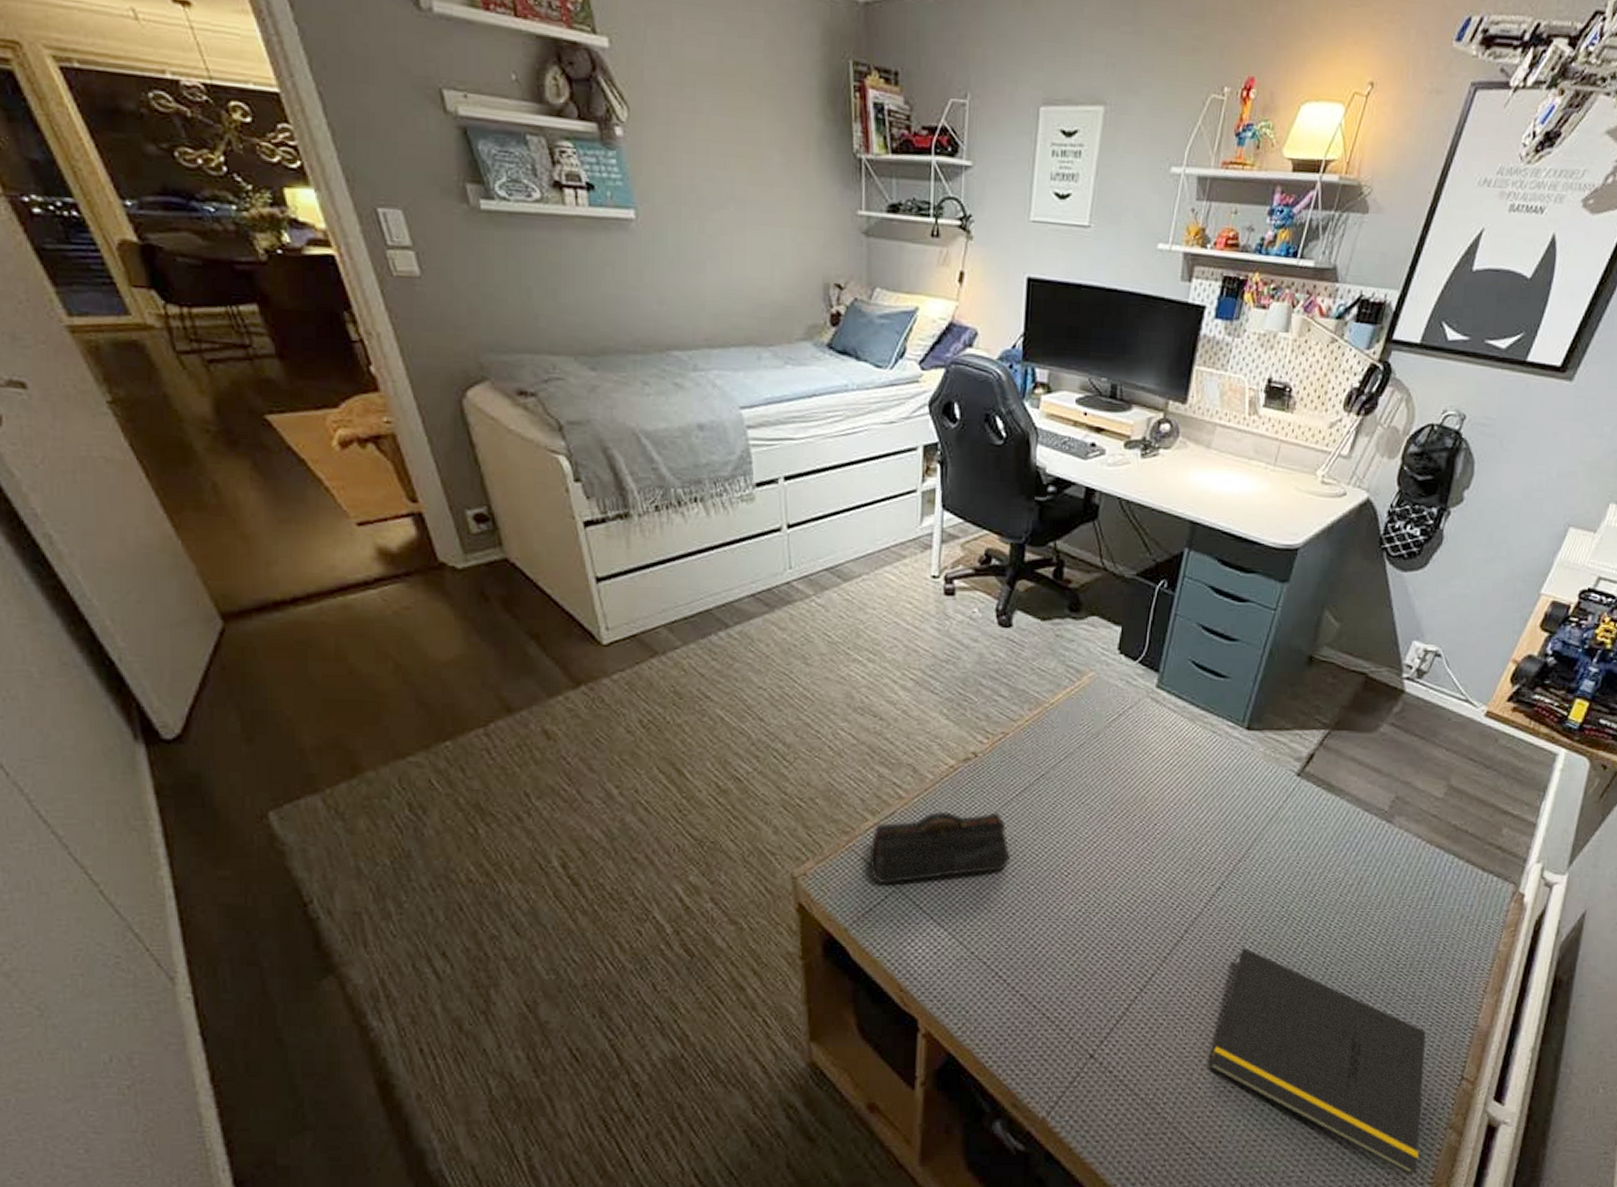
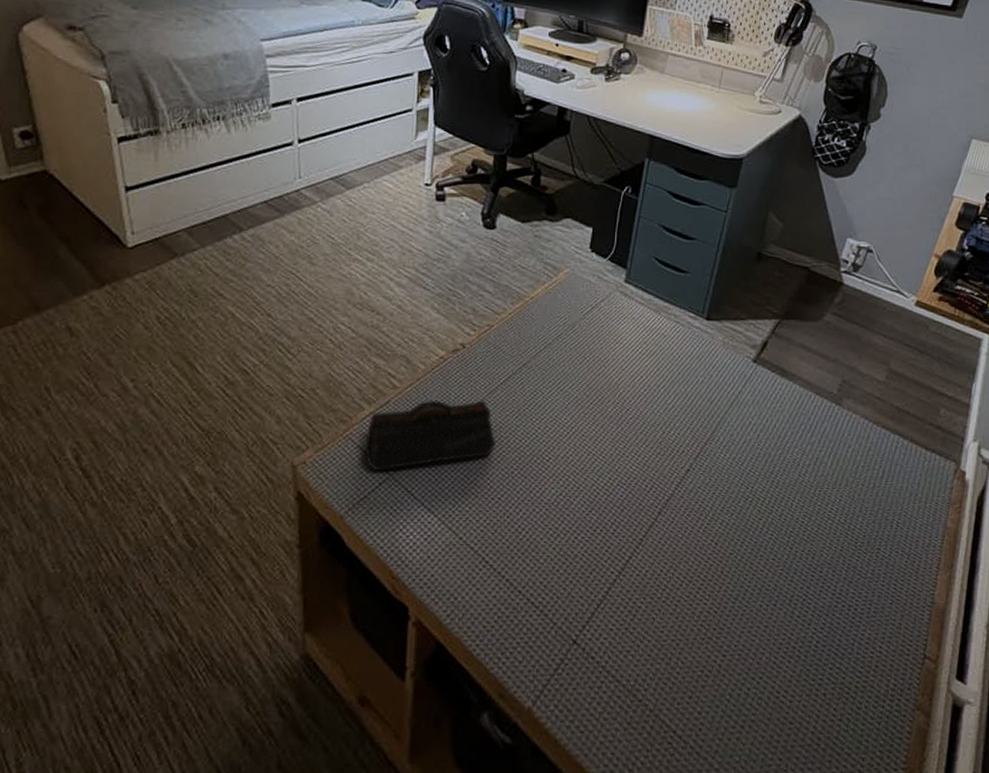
notepad: present [1210,946,1426,1175] -> none [687,527,891,761]

